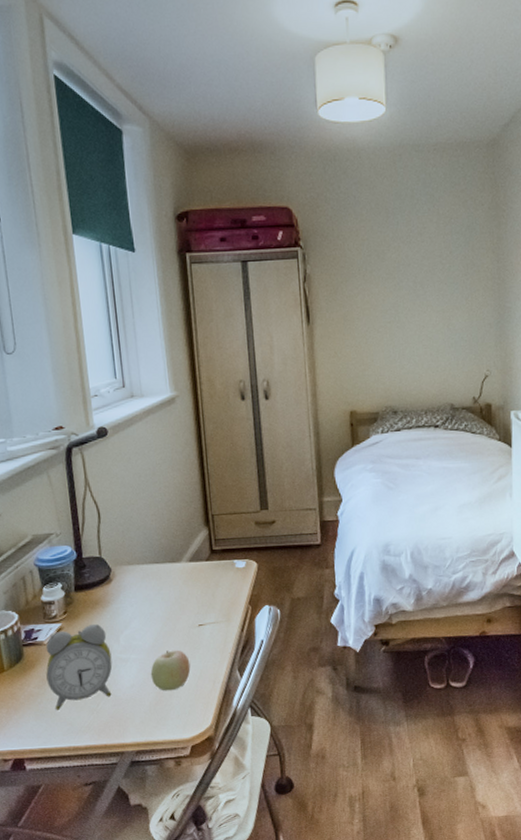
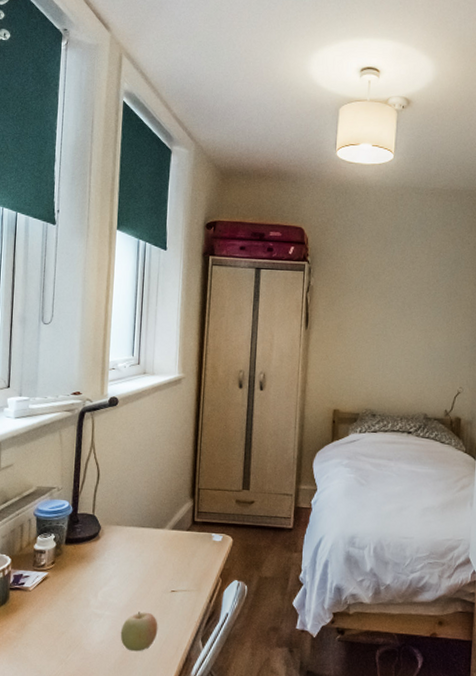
alarm clock: present [45,624,113,710] -> none [25,577,88,656]

